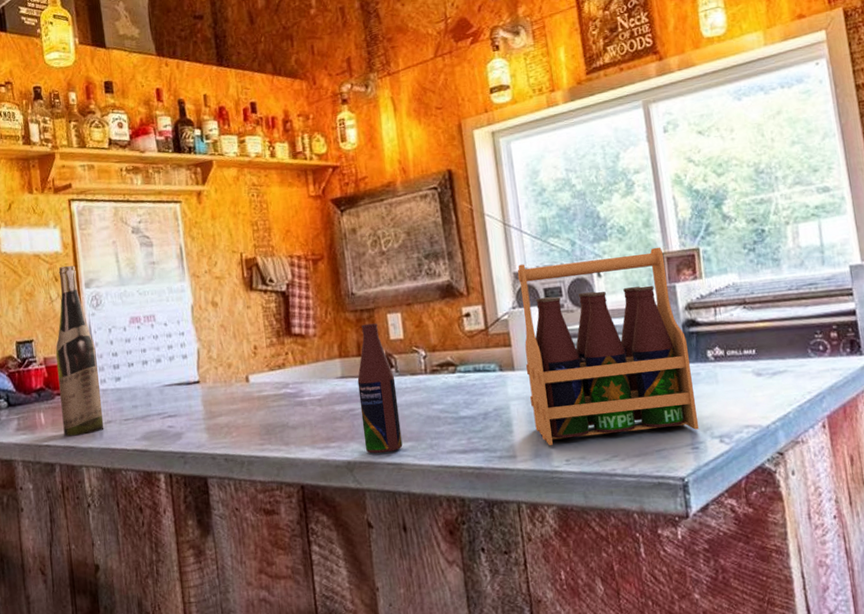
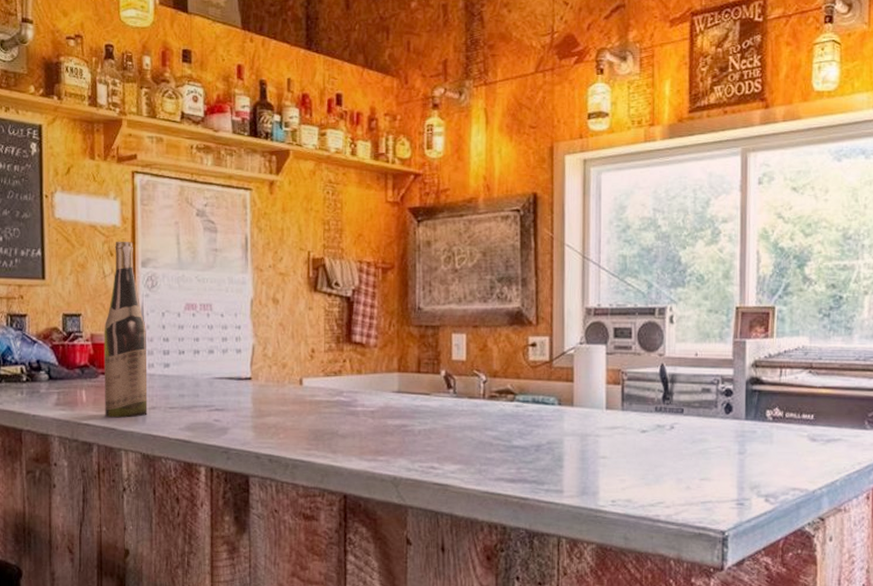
bottle rack: present [357,247,699,454] -> none [413,300,748,486]

